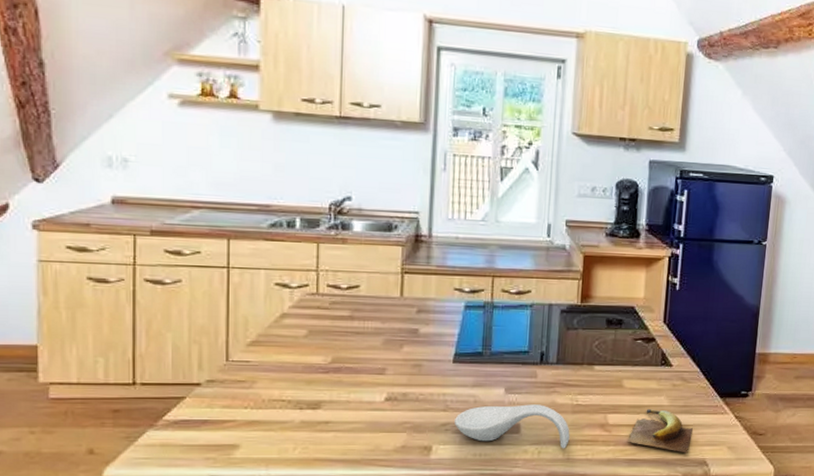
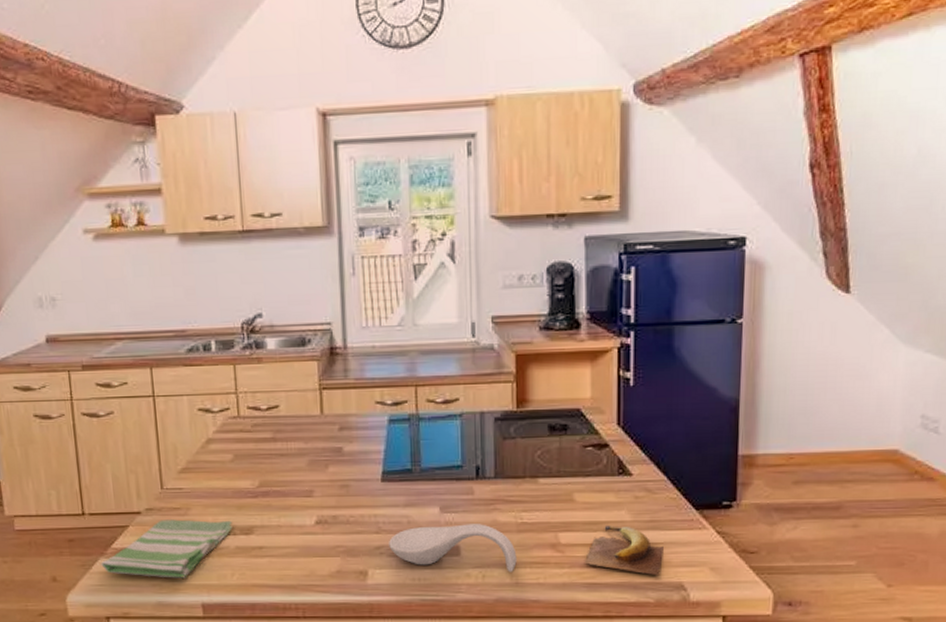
dish towel: none [149,392,299,452] -> present [101,519,233,578]

